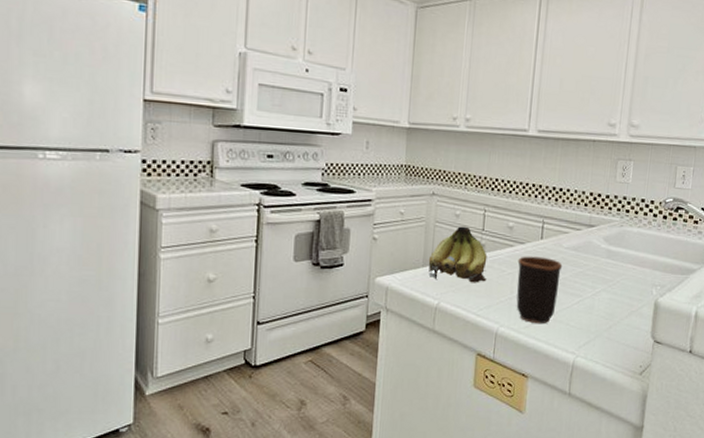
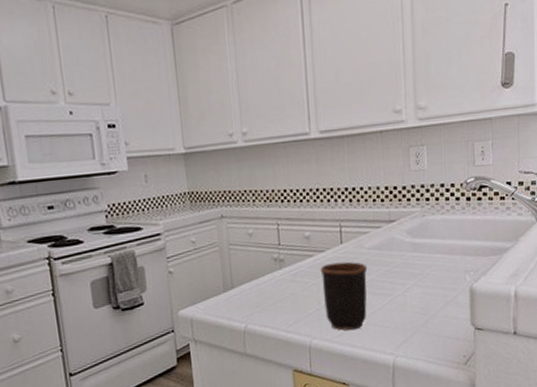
fruit: present [428,226,487,283] -> none [228,244,291,302]

